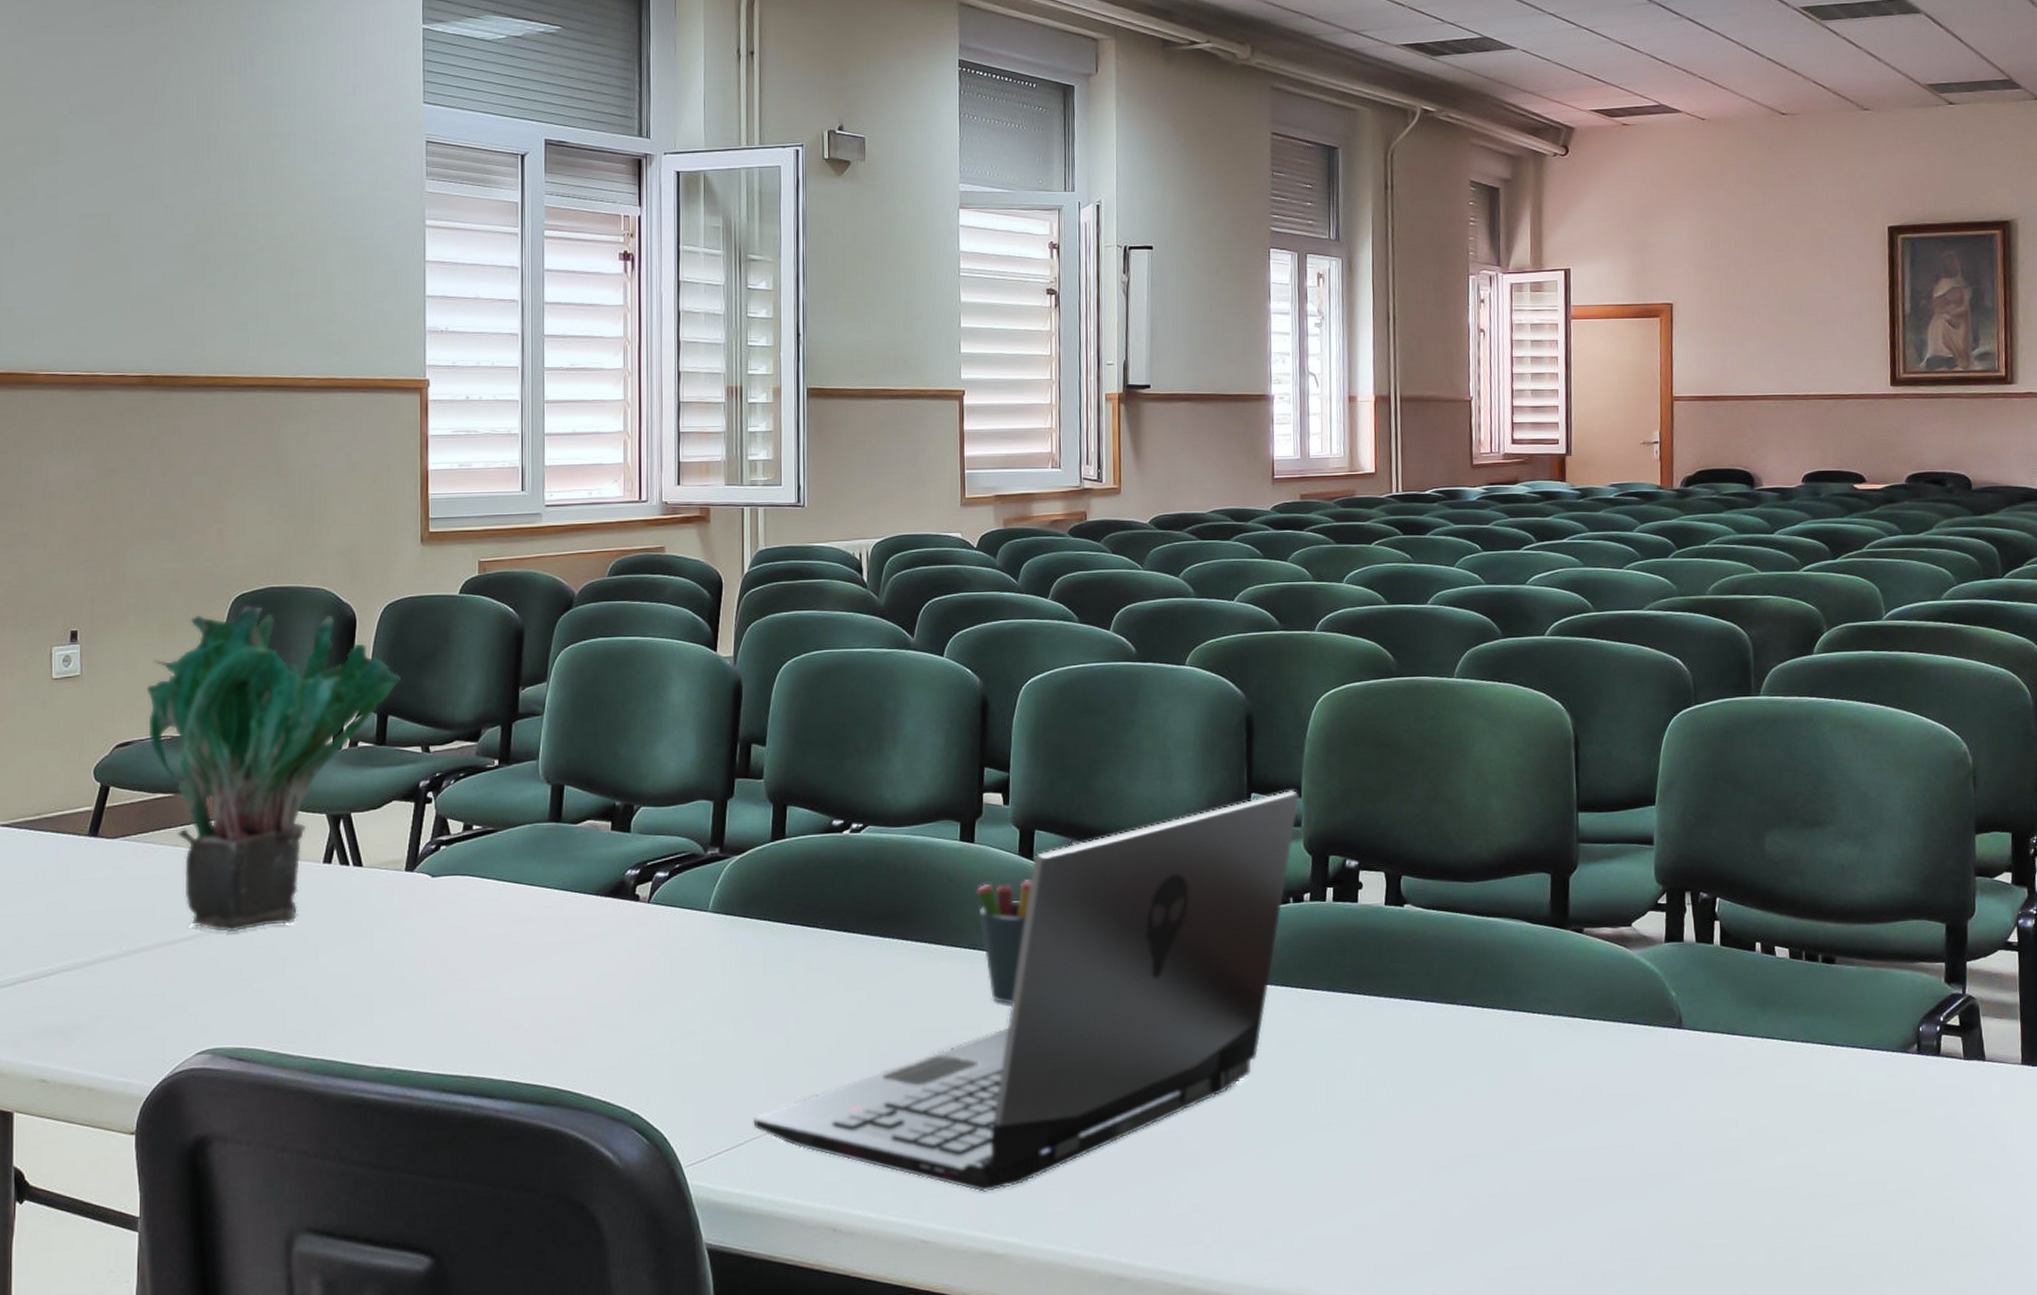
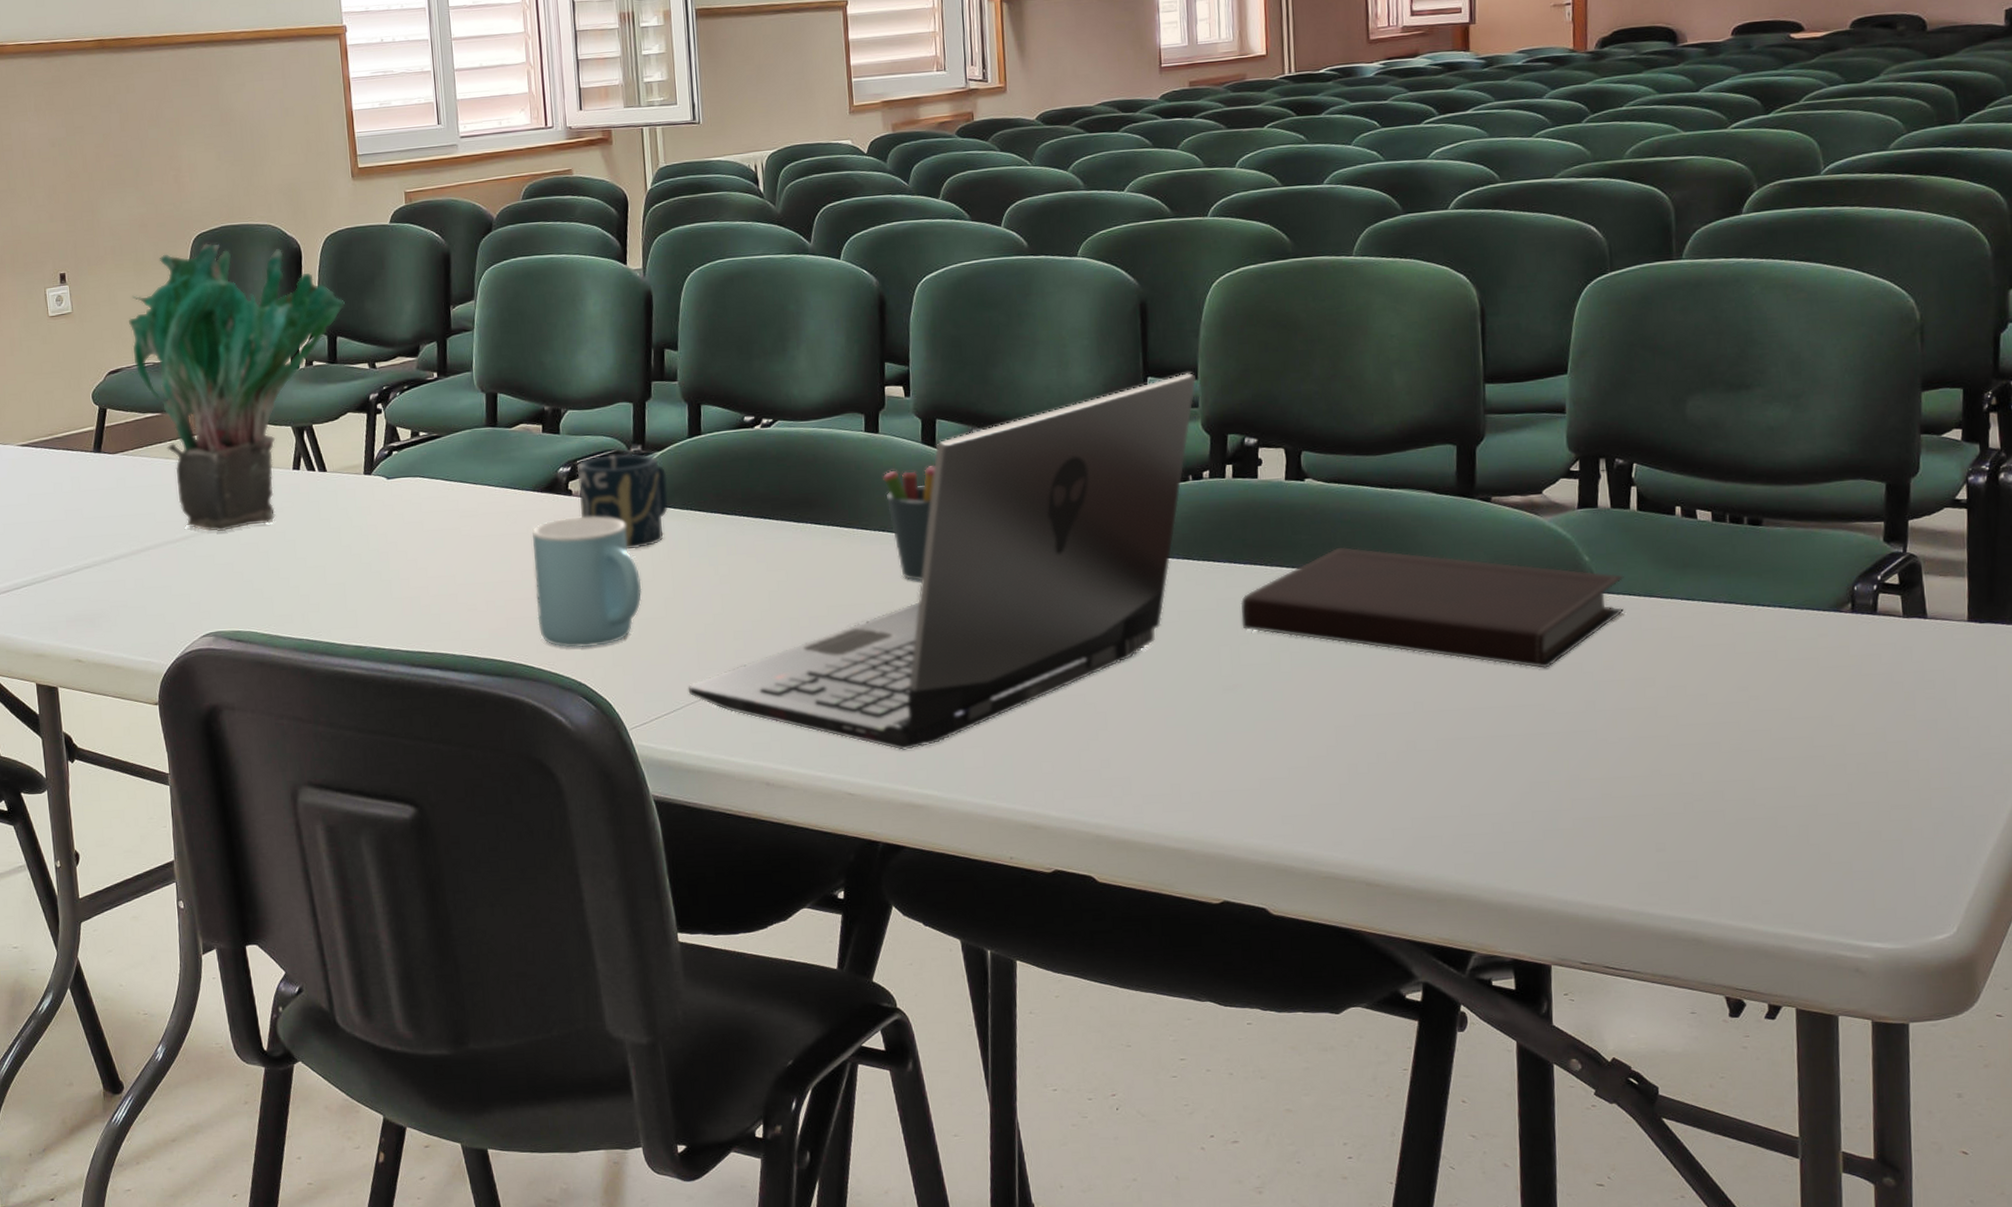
mug: none [590,925,710,1073] -> present [532,516,642,648]
cup: none [646,857,745,964] -> present [577,453,669,551]
notebook: none [1338,976,1709,1108] -> present [1240,546,1624,668]

